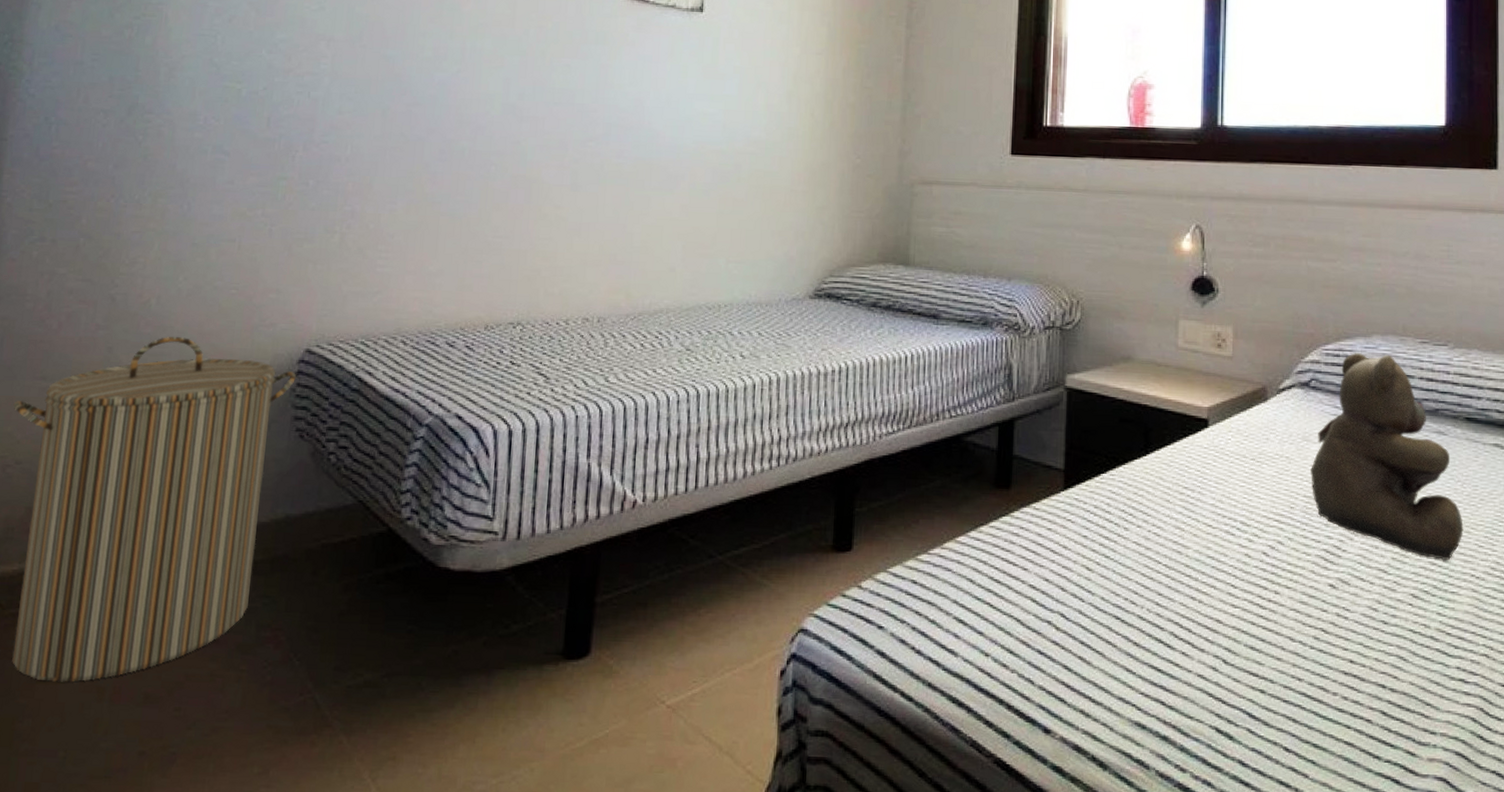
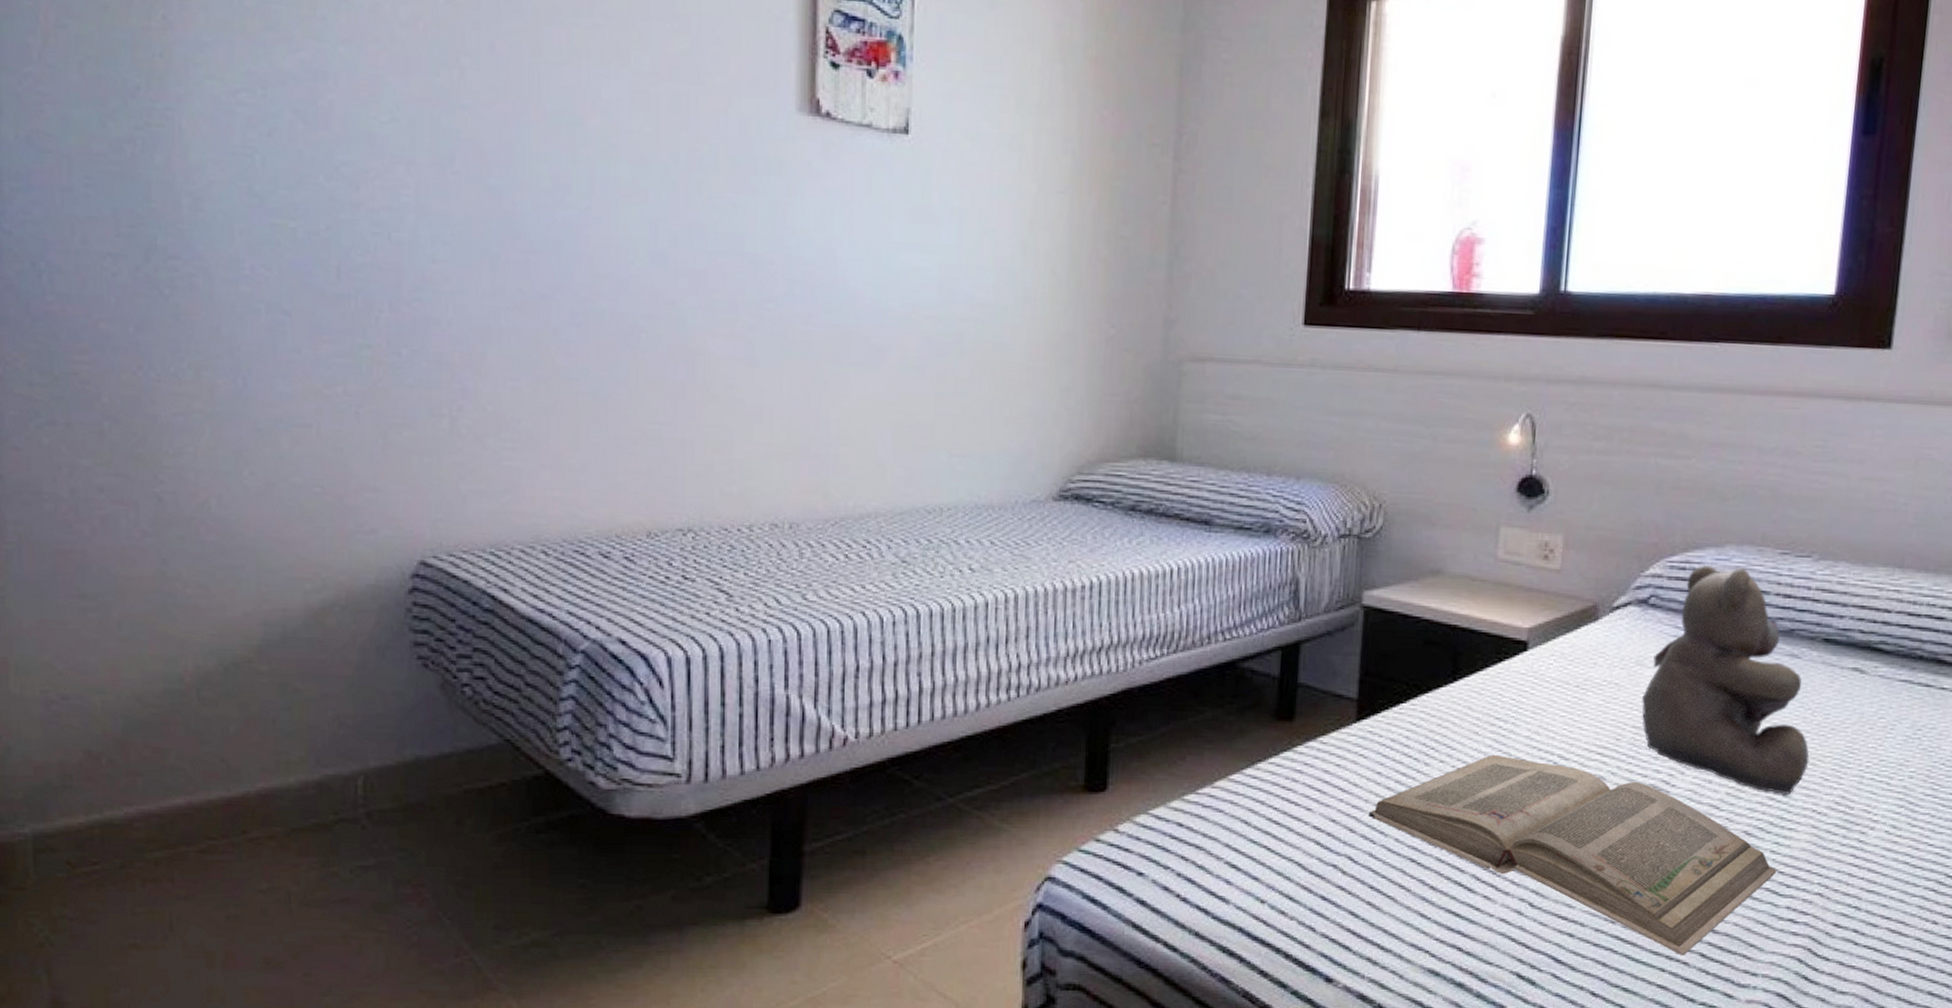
laundry hamper: present [12,336,296,682] -> none [47,545,410,947]
book: none [1077,520,1444,713] -> present [1368,754,1777,956]

